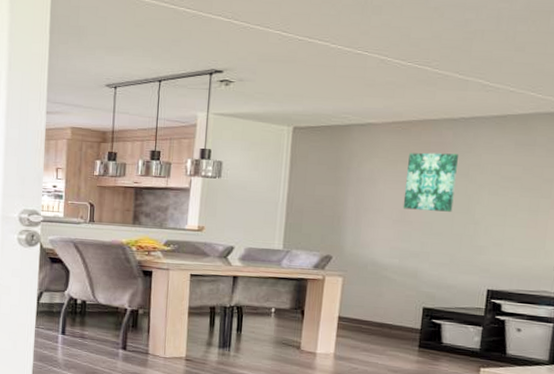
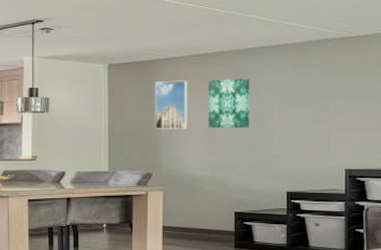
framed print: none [340,150,384,209] -> present [154,80,188,129]

